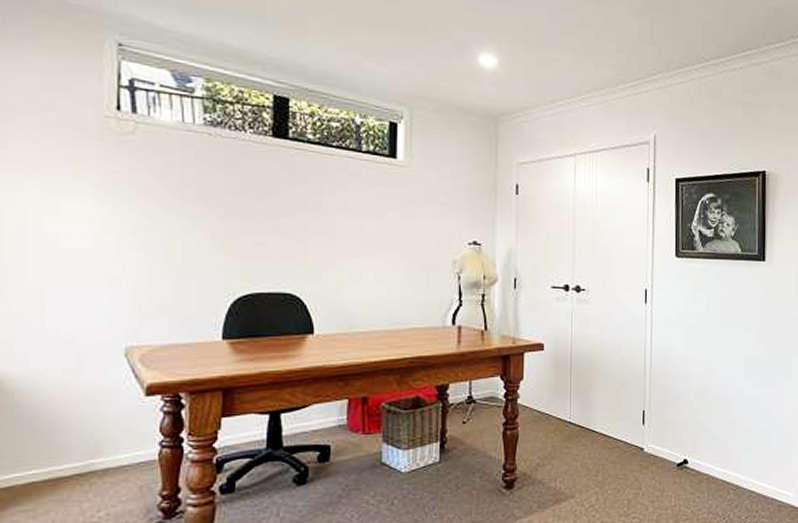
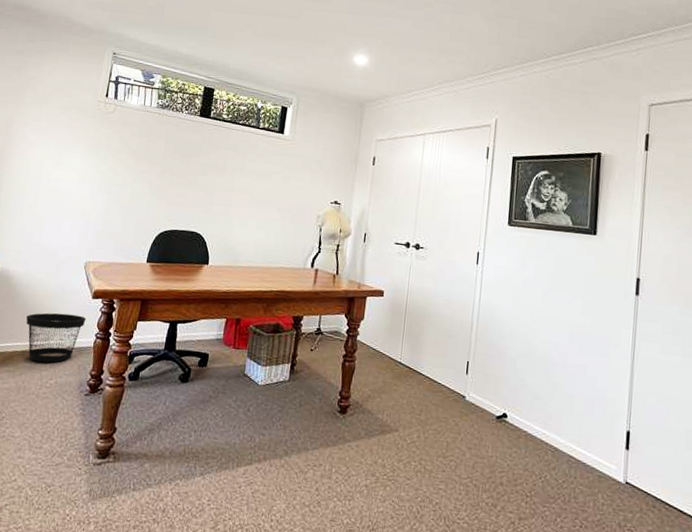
wastebasket: none [41,421,141,492] -> present [26,313,86,363]

